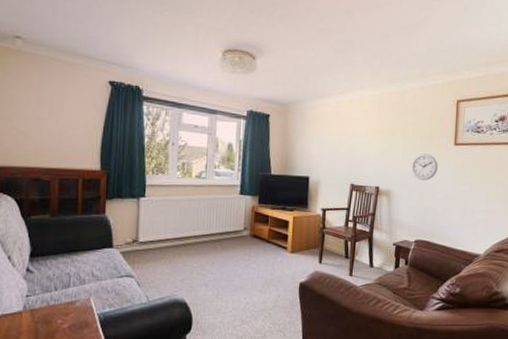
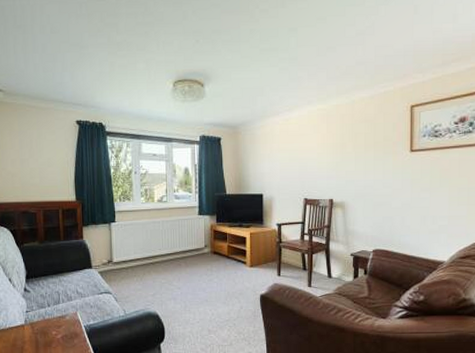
wall clock: present [411,153,438,181] -> none [365,163,393,190]

